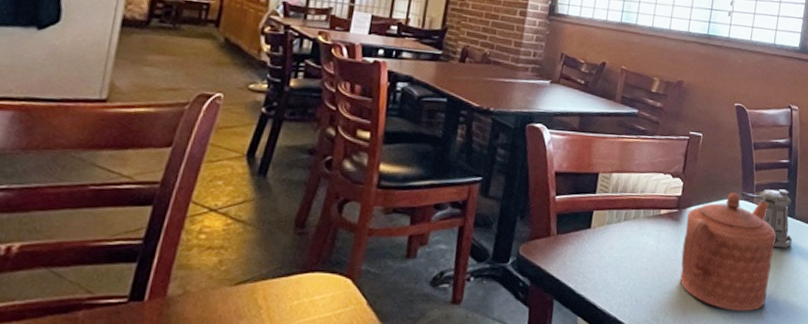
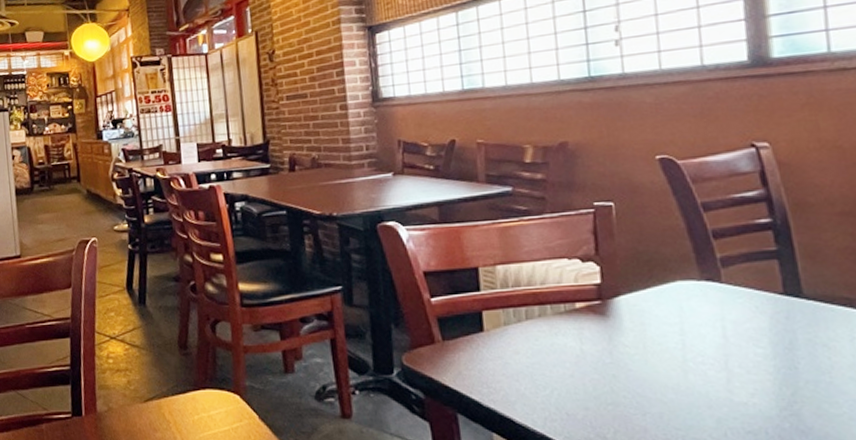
teapot: present [680,193,776,312] -> none [616,272,780,429]
pepper shaker: present [740,189,792,248] -> none [696,259,808,341]

